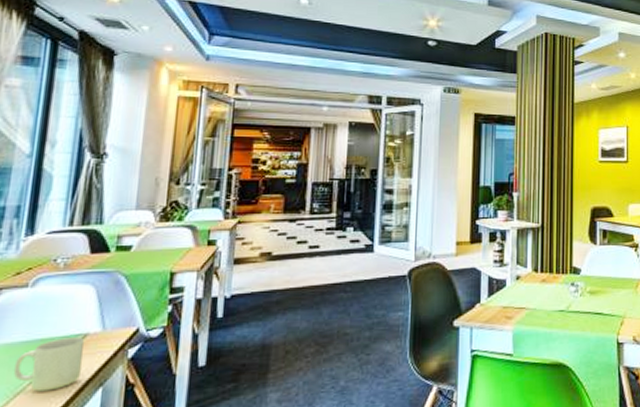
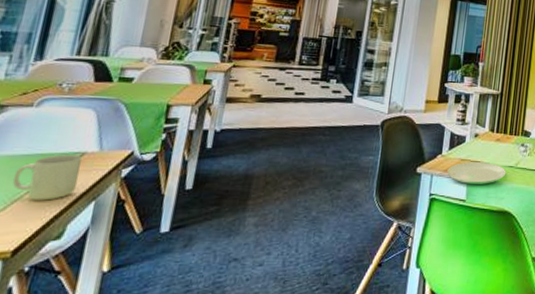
plate: none [489,308,557,336] -> present [447,162,506,185]

